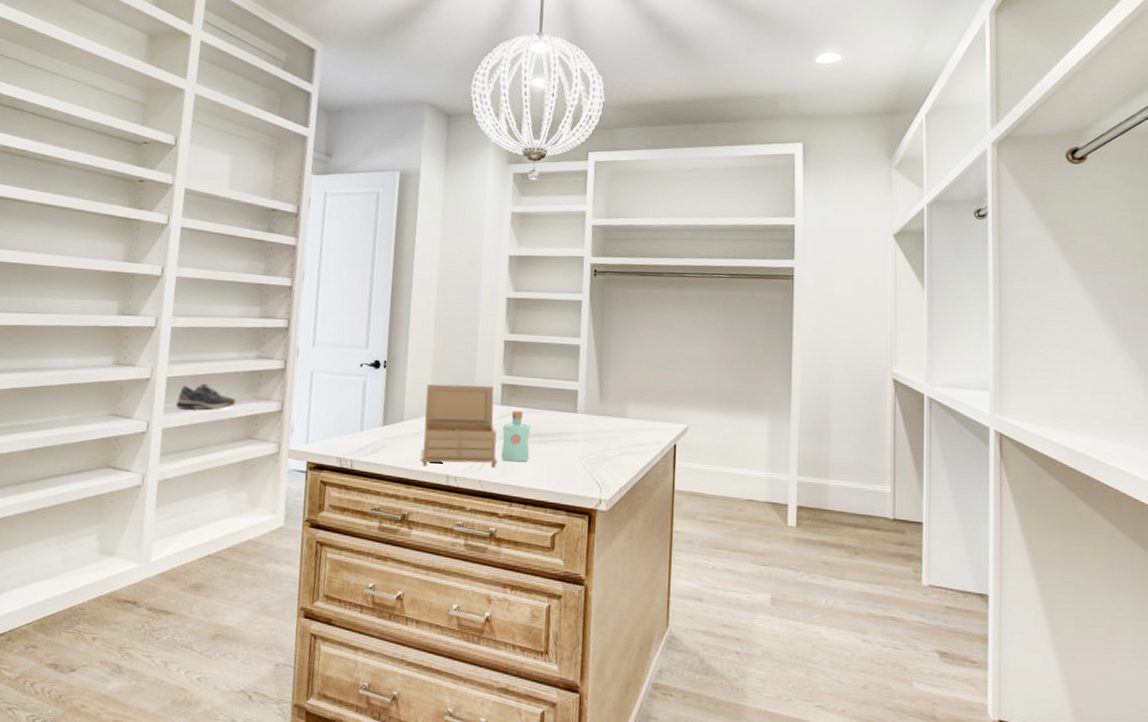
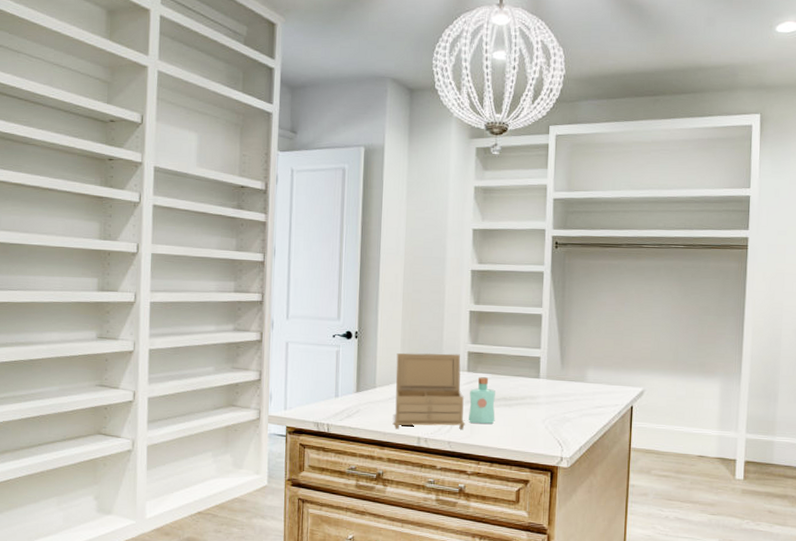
athletic shoe: present [175,383,236,411] -> none [159,355,216,380]

